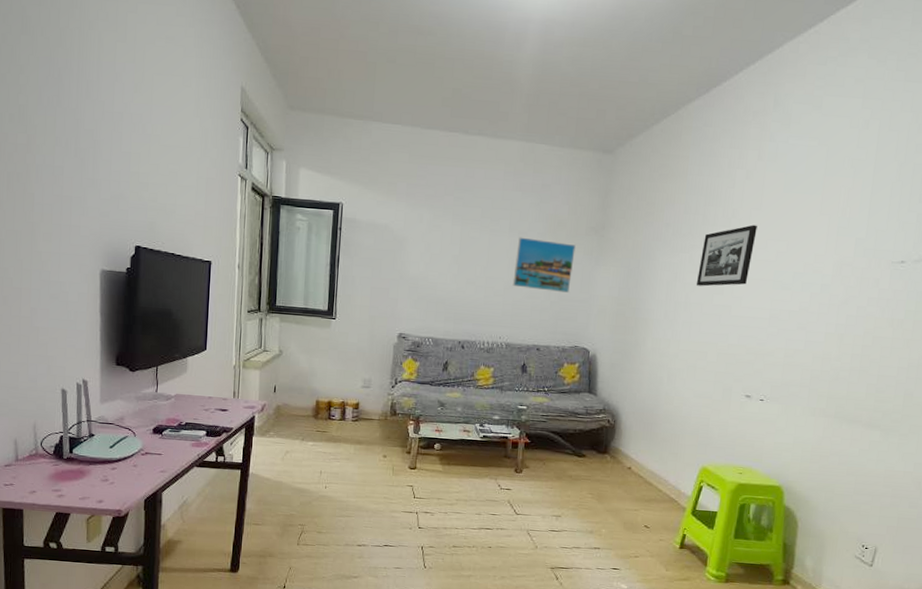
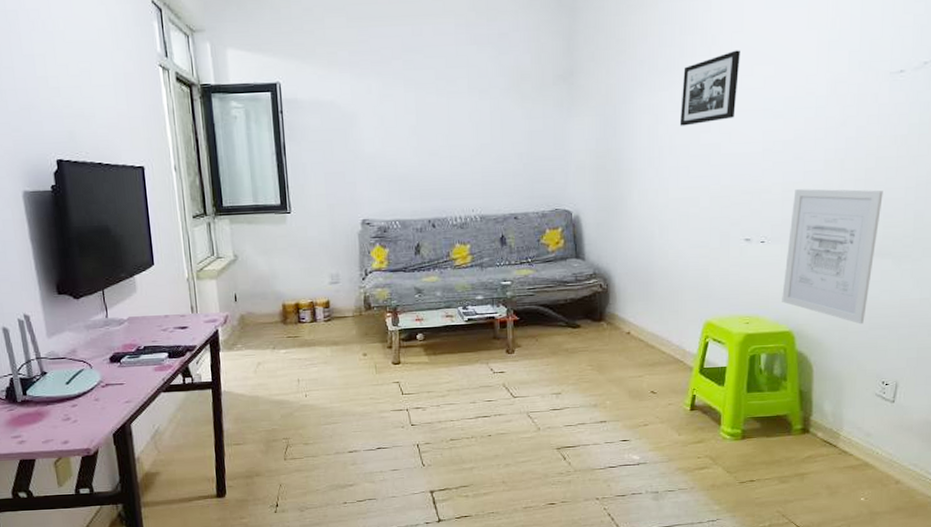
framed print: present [512,237,576,293] -> none [479,96,544,153]
wall art: none [774,356,877,489] -> present [782,189,883,325]

